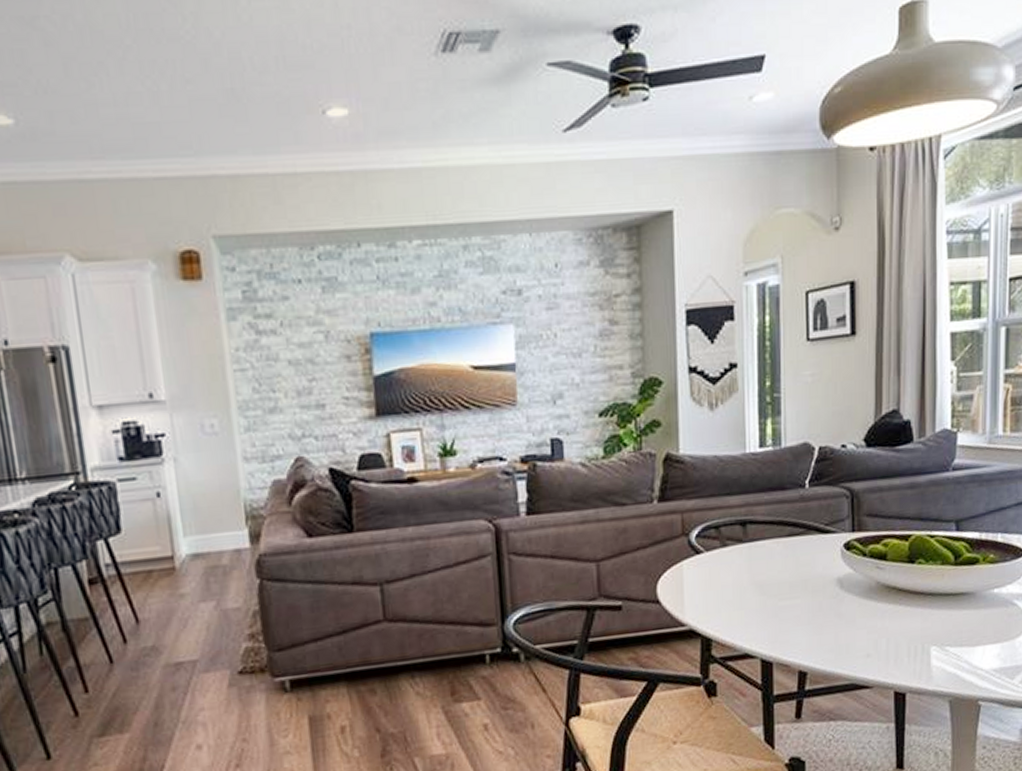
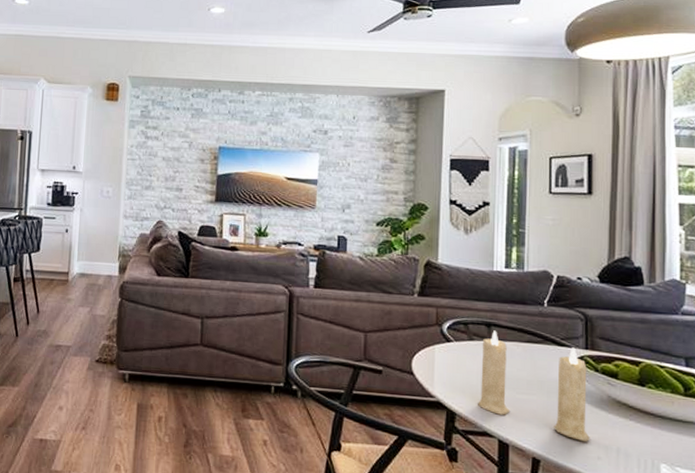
candle: none [736,529,859,641] -> present [478,330,590,441]

